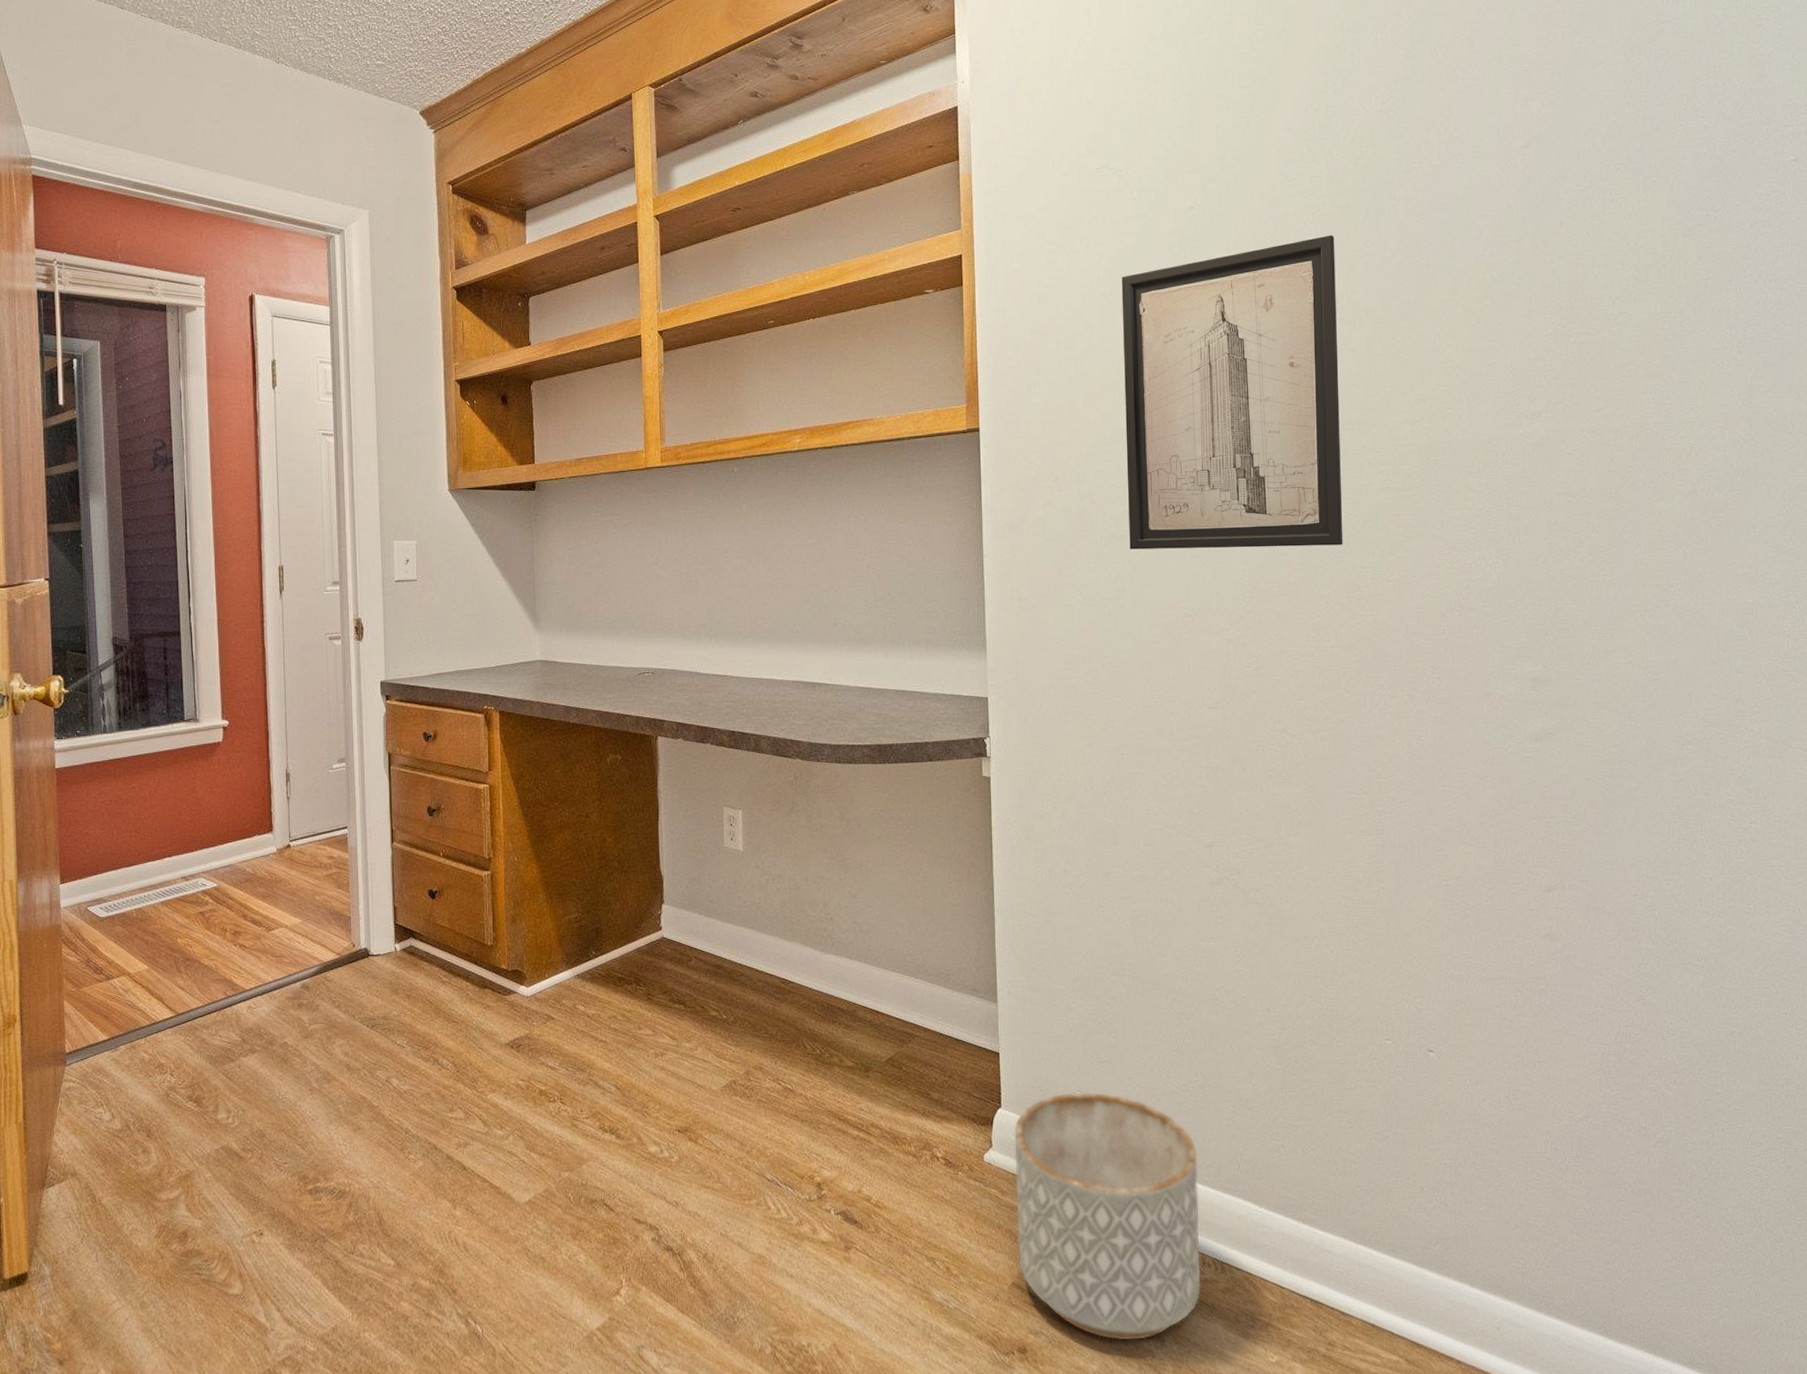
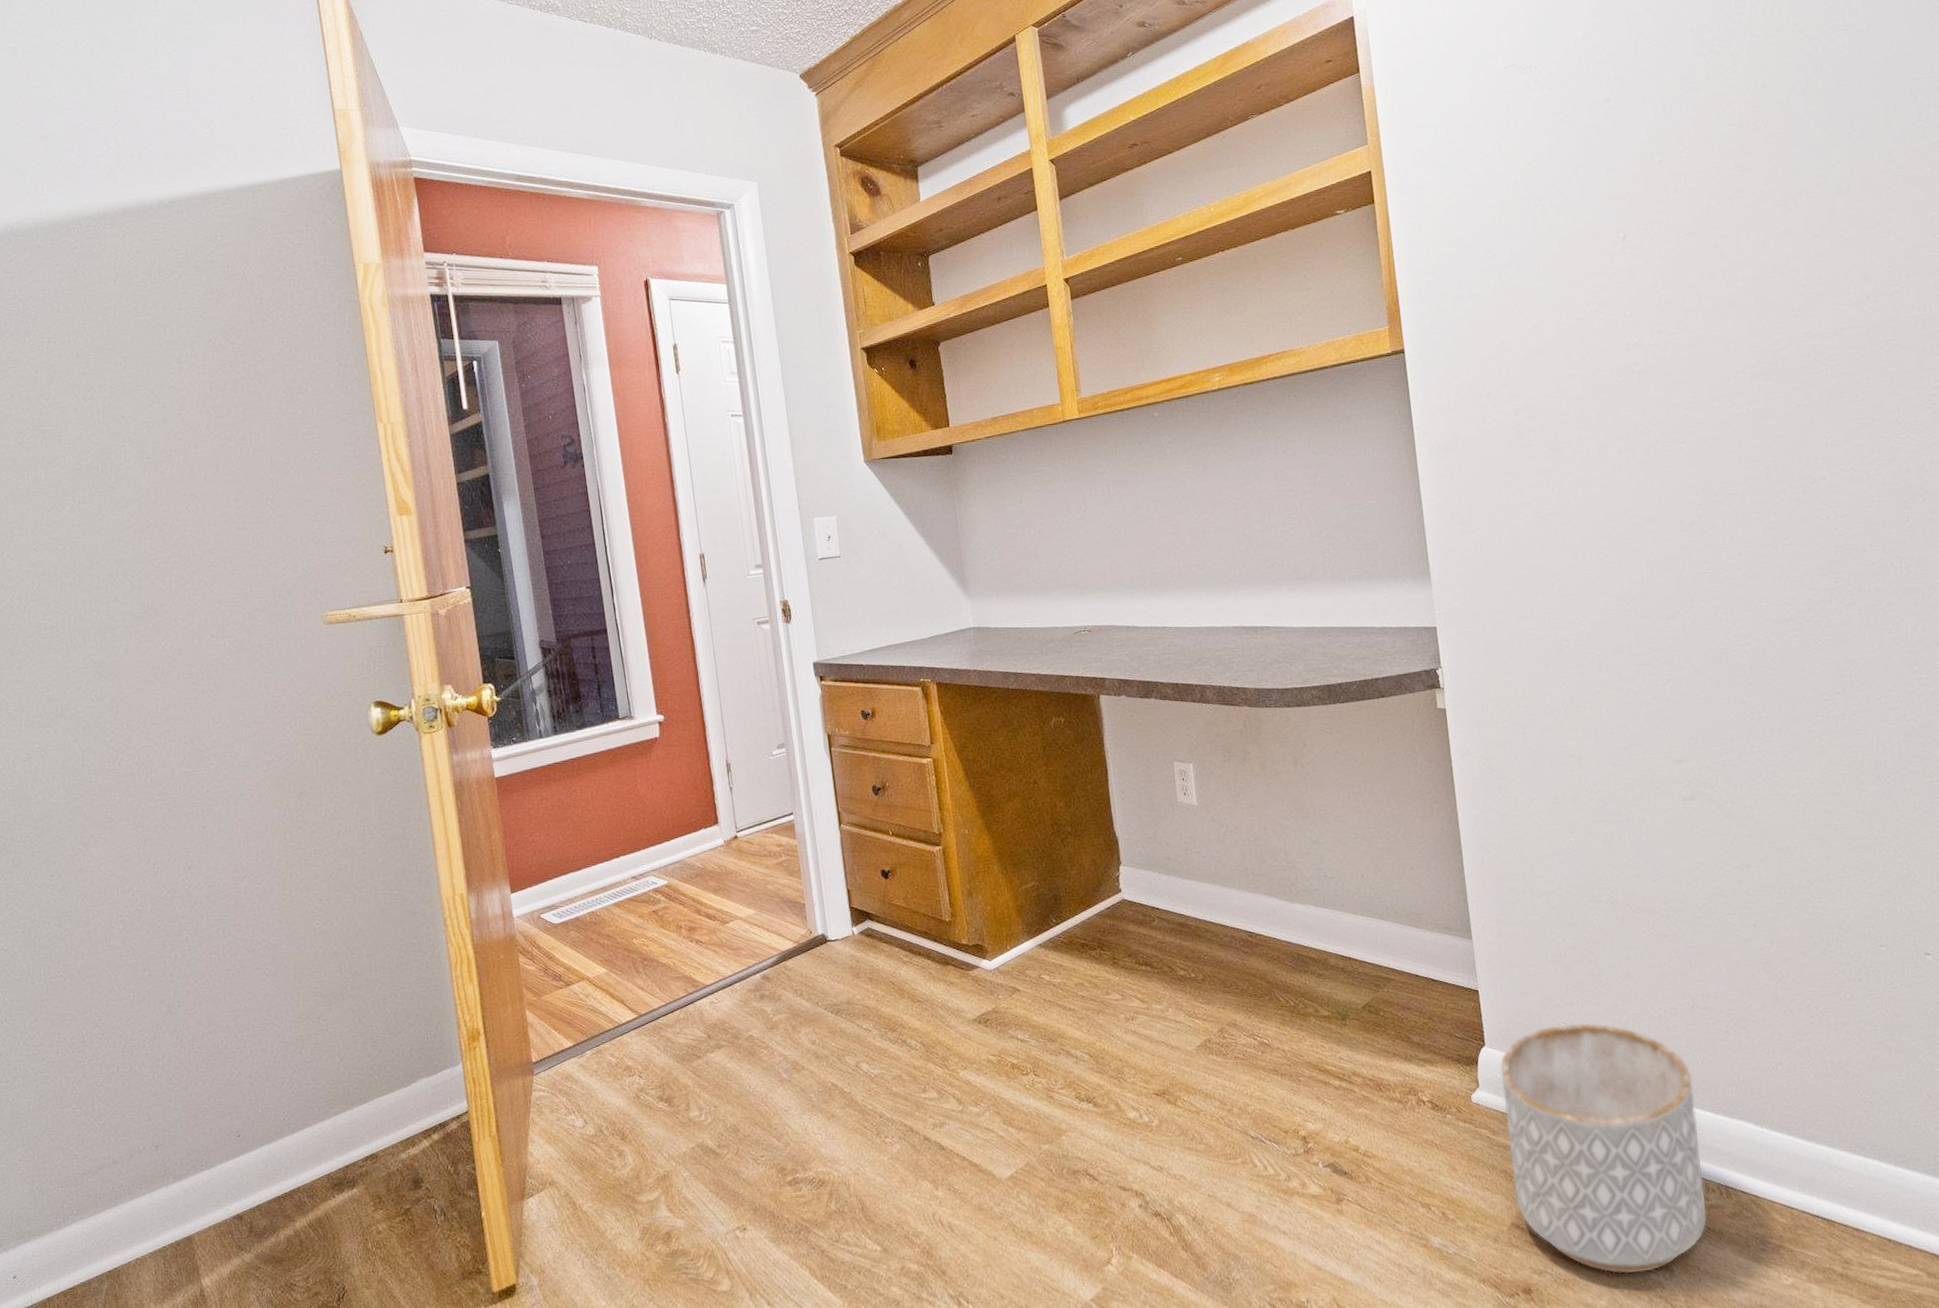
wall art: present [1121,235,1343,550] -> none [1539,114,1795,462]

